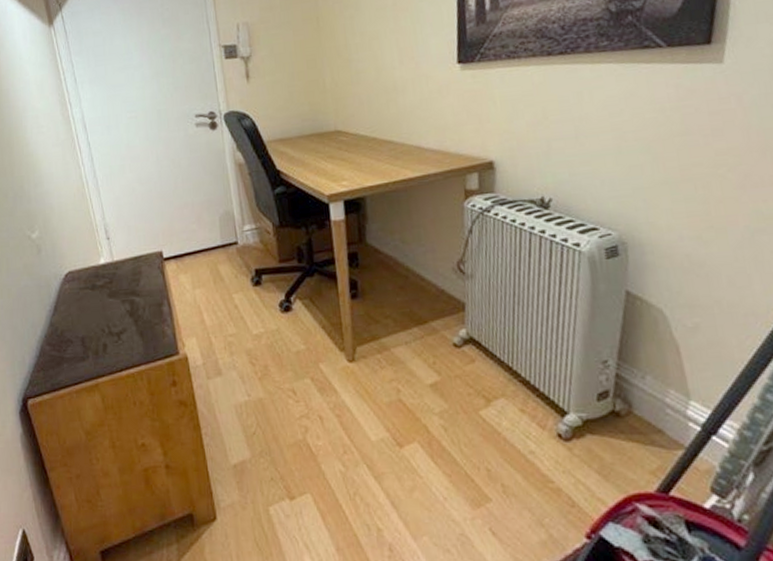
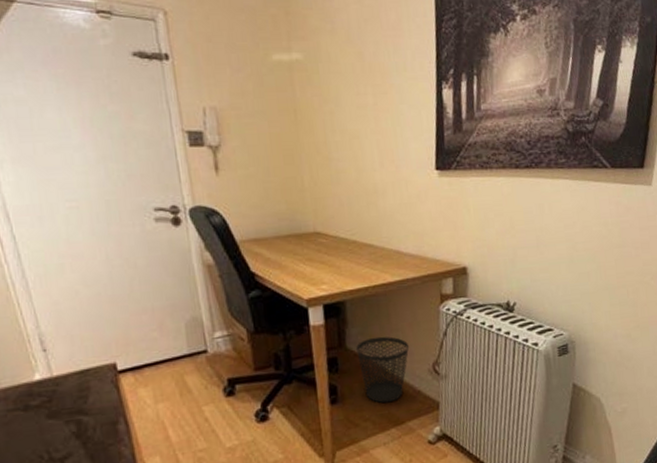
wastebasket: none [376,232,432,301] -> present [356,336,410,403]

